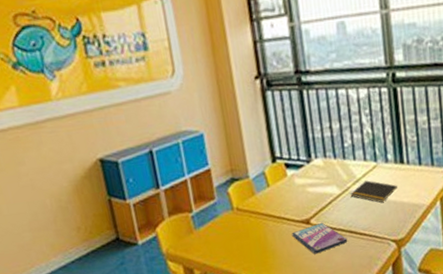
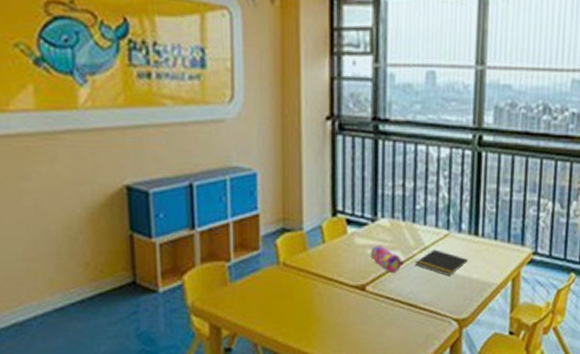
video game case: present [292,222,348,254] -> none [343,290,405,326]
pencil case: none [309,182,340,206] -> present [370,245,404,273]

